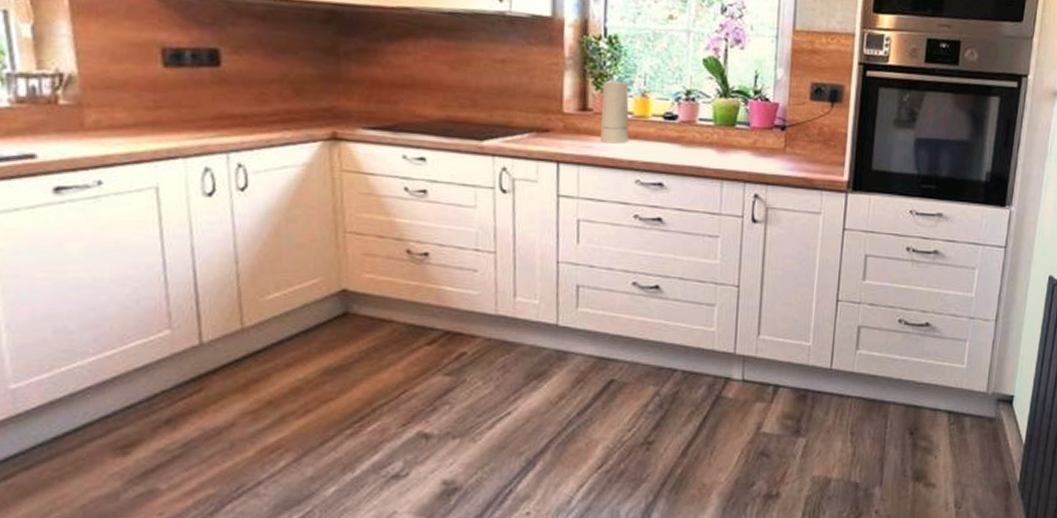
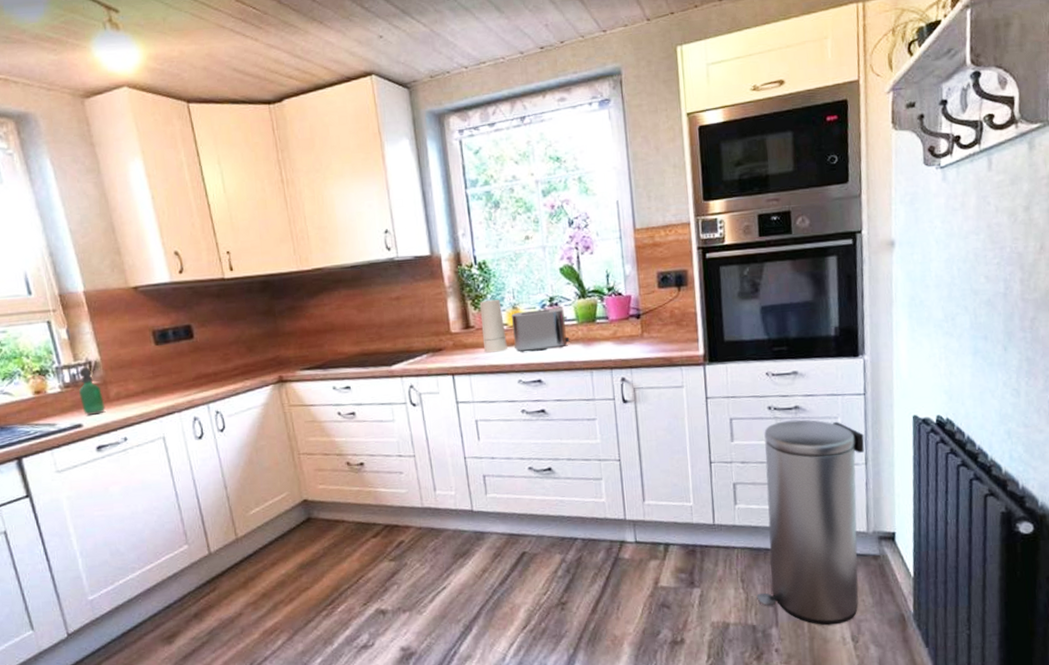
soap dispenser: none [32,80,76,145] -> present [73,367,106,415]
toaster: none [637,101,704,150] -> present [511,308,570,353]
pedal bin: none [864,265,999,488] -> present [756,419,865,625]

